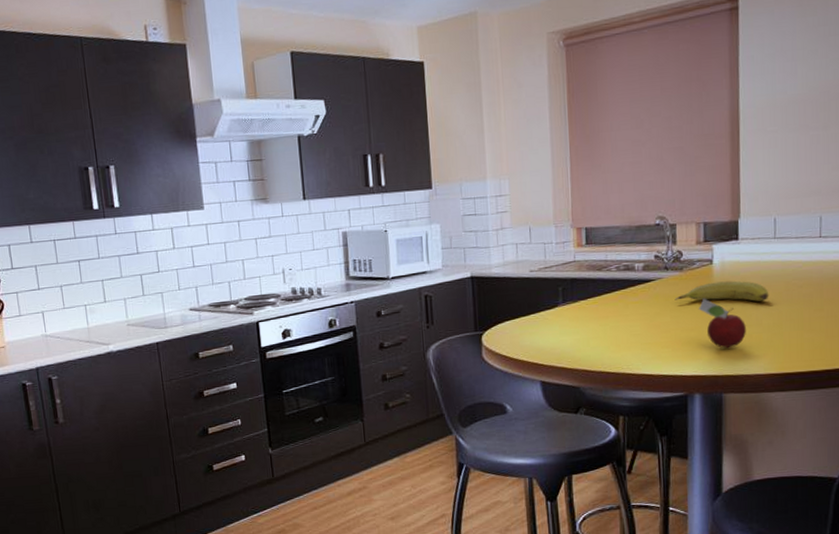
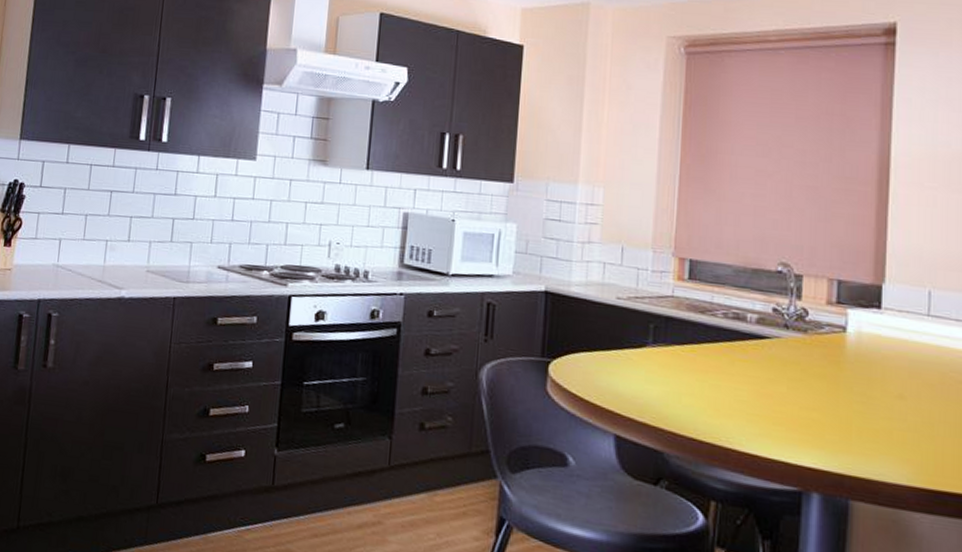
fruit: present [674,281,769,302] -> none [794,354,918,391]
fruit: present [698,298,746,349] -> none [823,372,885,443]

